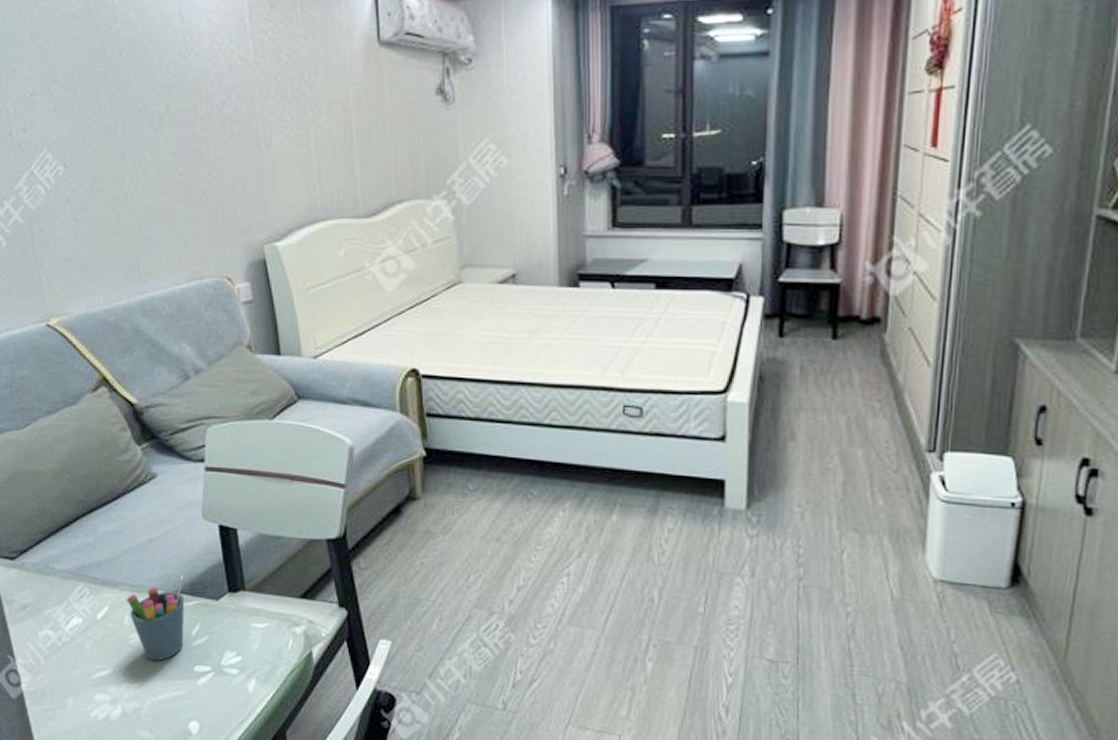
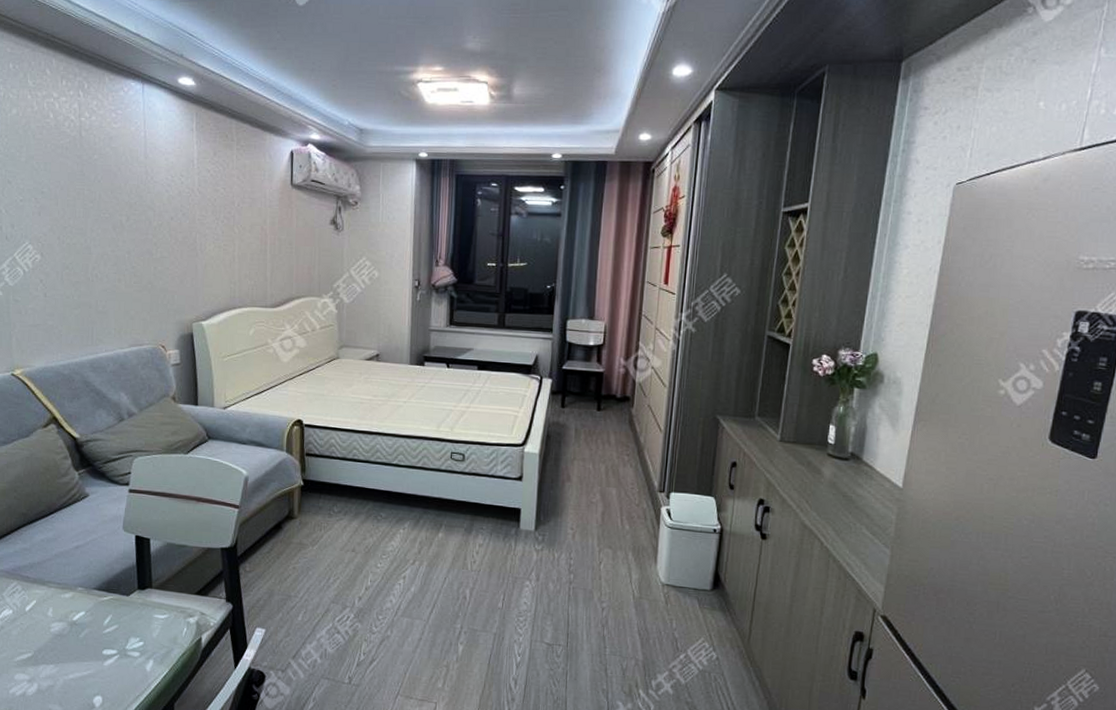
pen holder: present [126,574,185,661] -> none [52,575,102,646]

